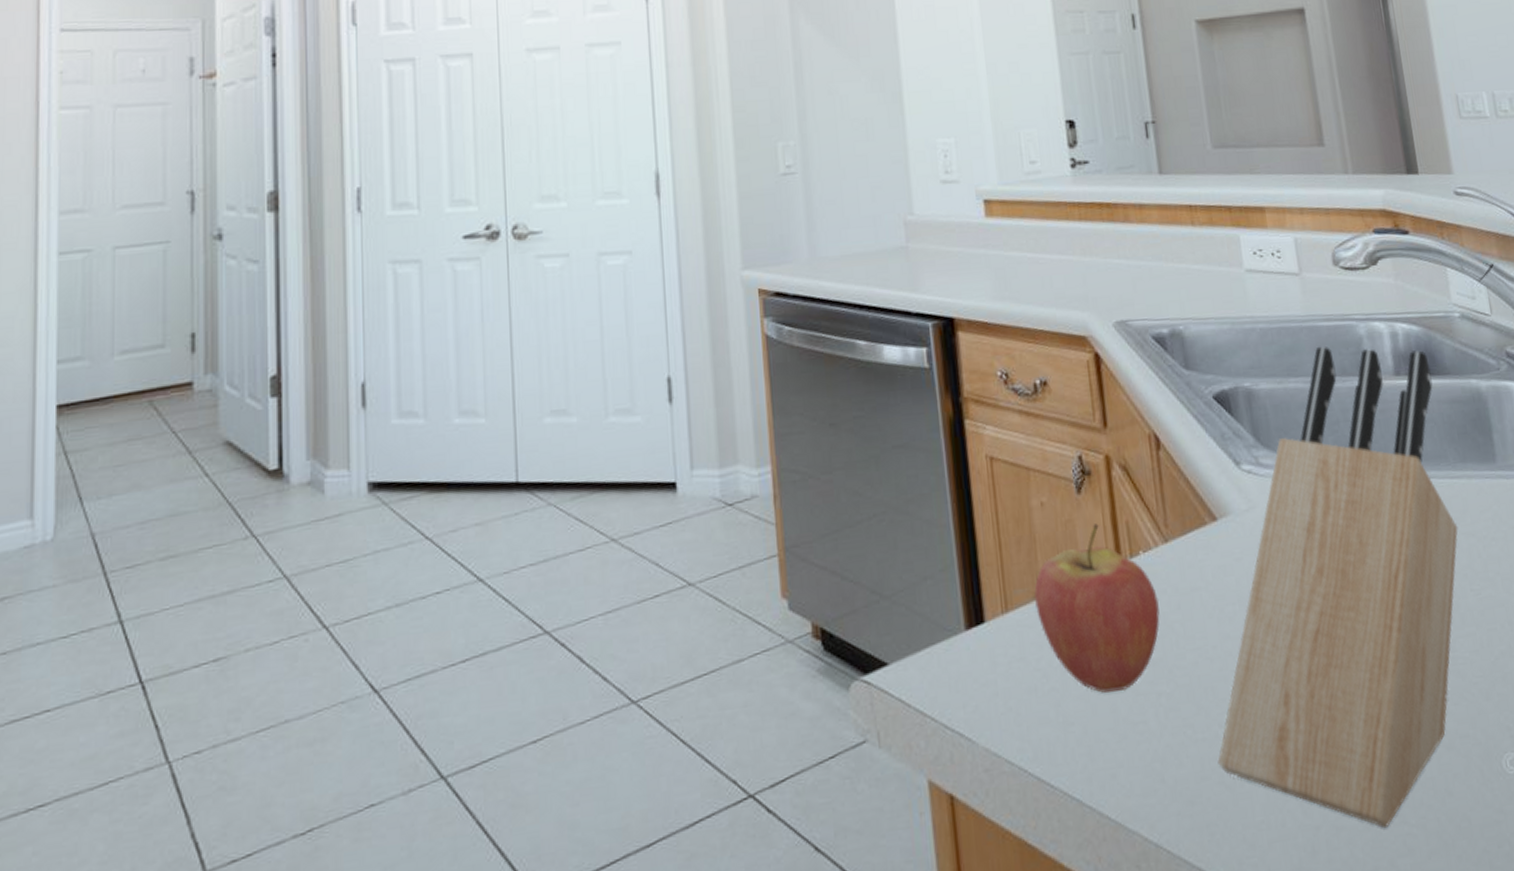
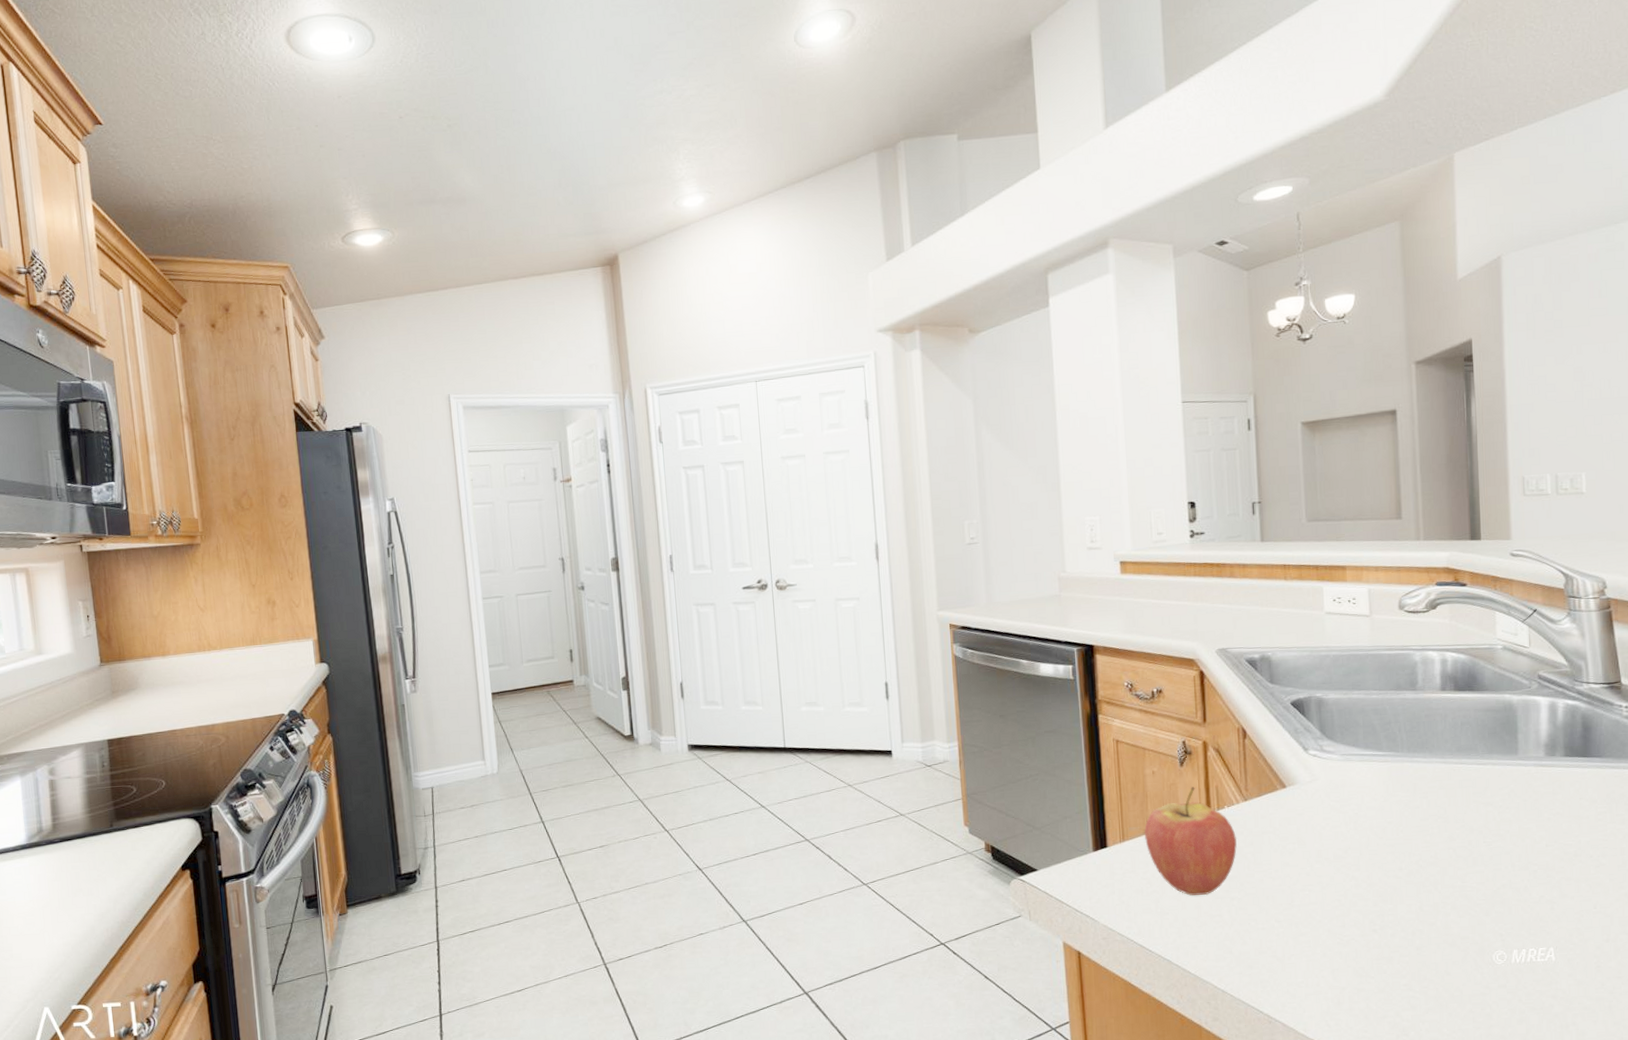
knife block: present [1217,345,1458,828] -> none [1272,668,1479,992]

